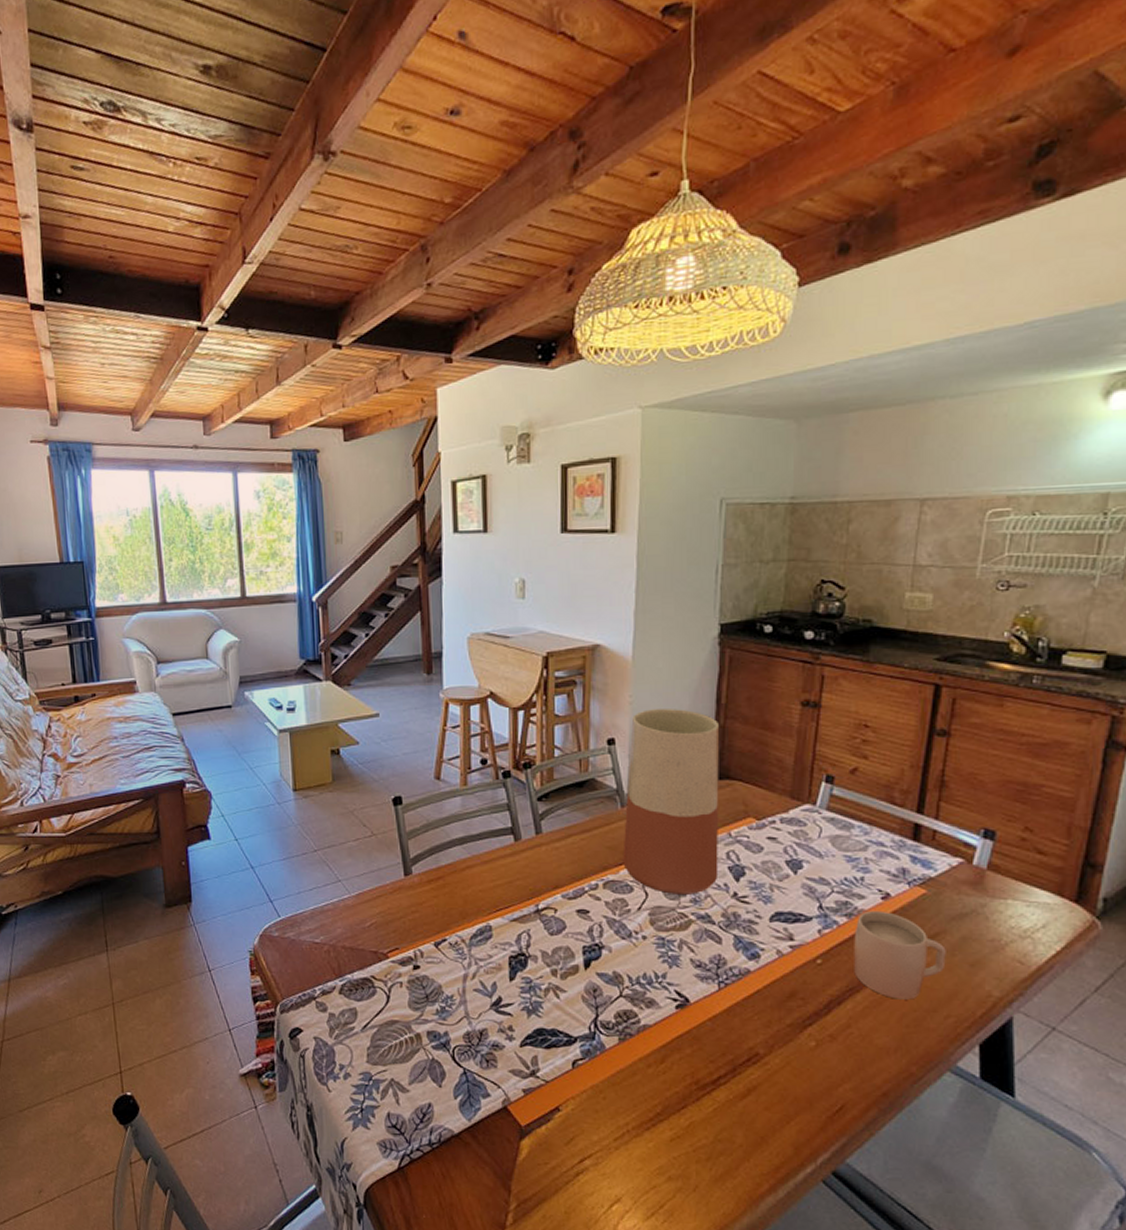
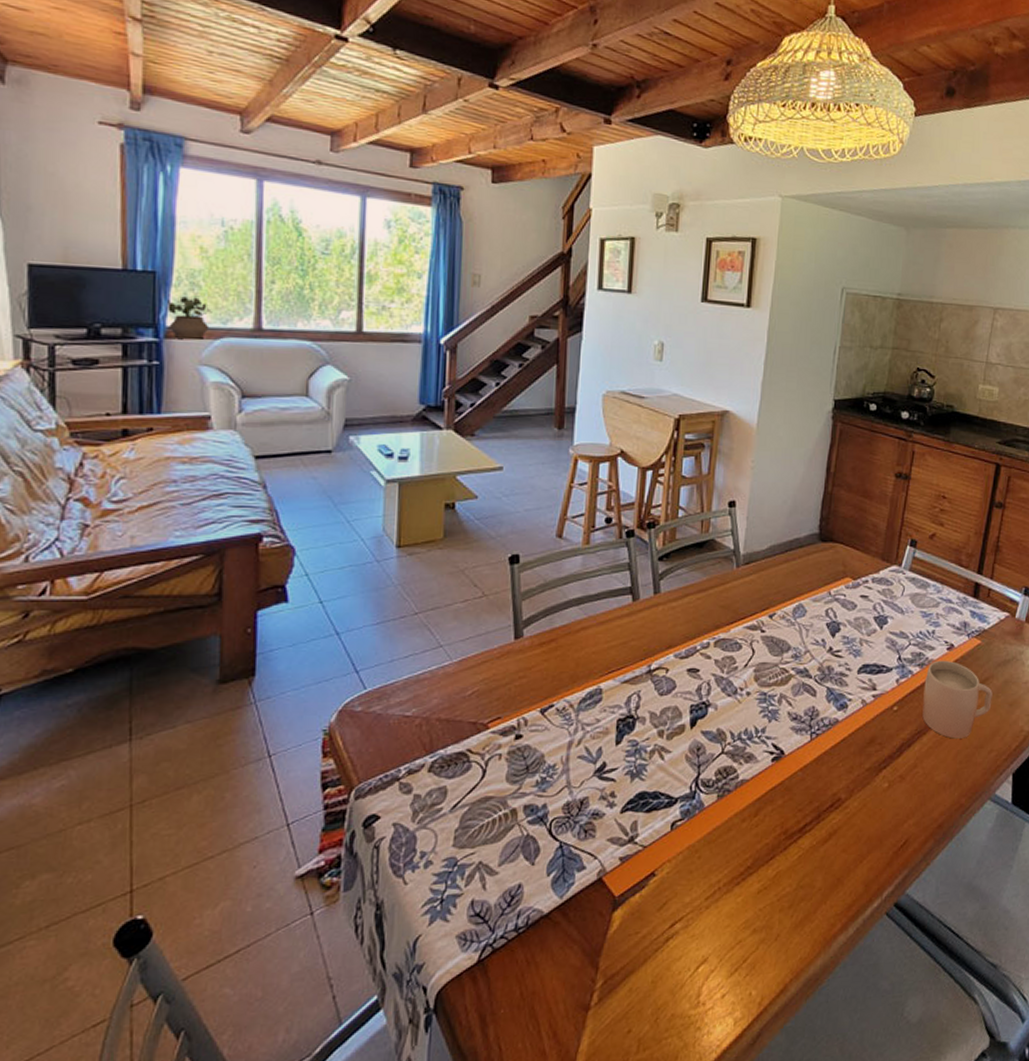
potted plant: none [95,580,128,618] -> present [167,296,212,340]
vase: present [622,709,720,895] -> none [734,475,828,651]

